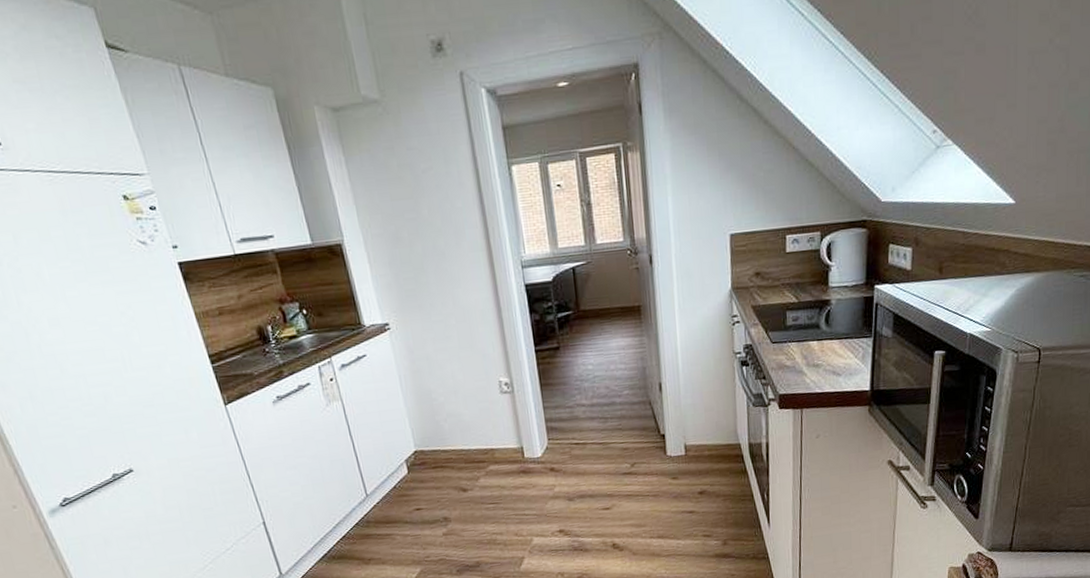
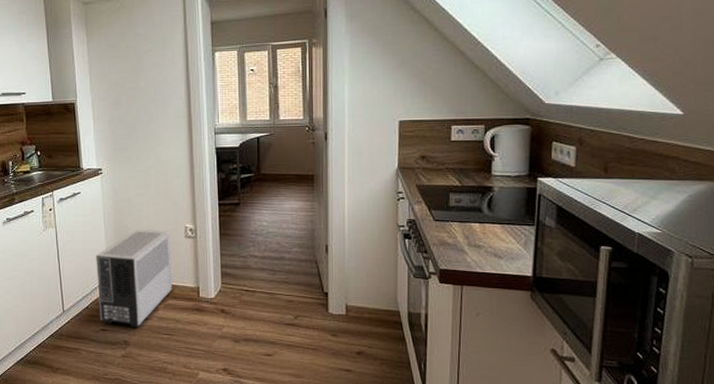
air purifier: none [396,387,493,503] -> present [96,229,173,328]

